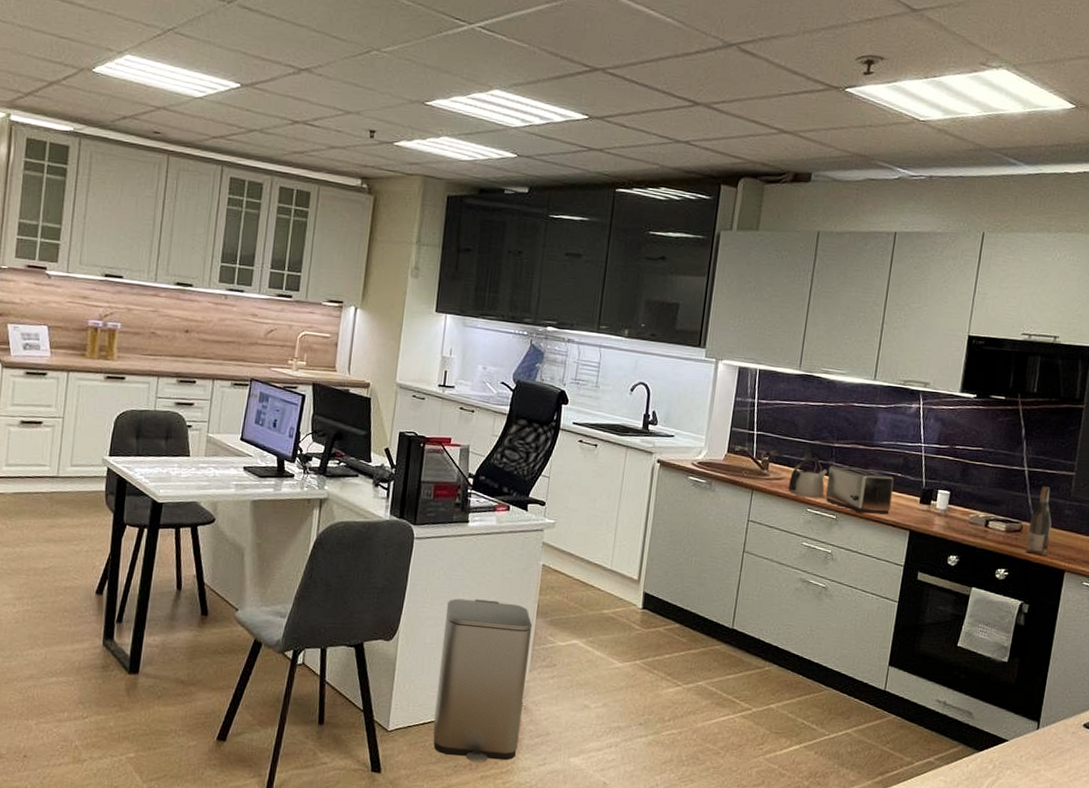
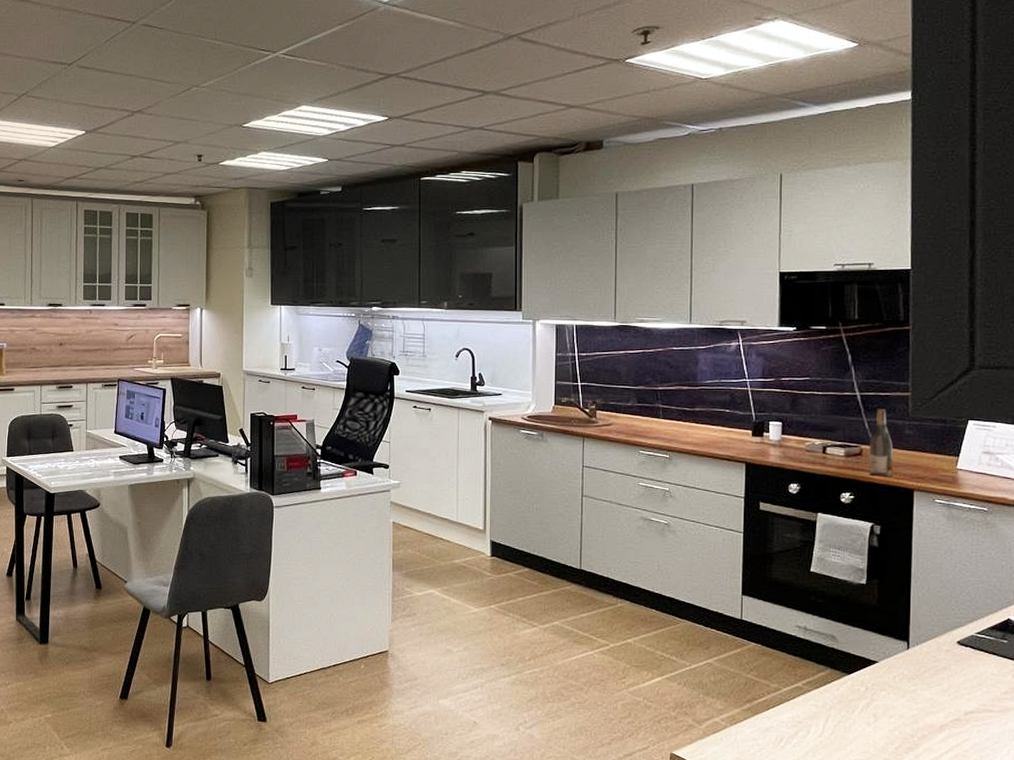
pedal bin: present [433,598,533,763] -> none [309,558,390,709]
kettle: present [788,457,828,499] -> none [619,402,655,441]
toaster: present [825,465,894,515] -> none [656,407,724,451]

